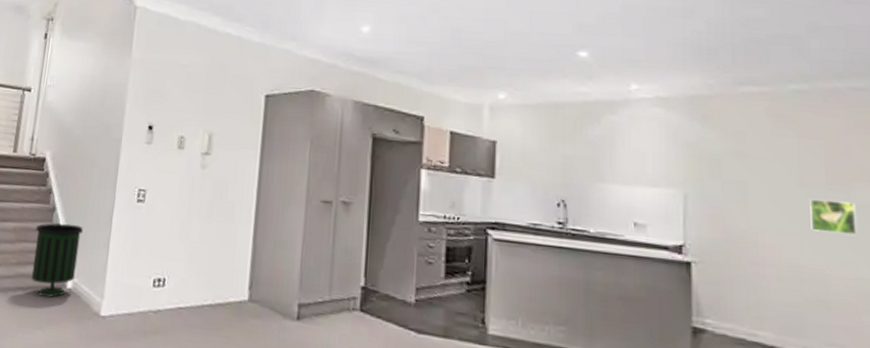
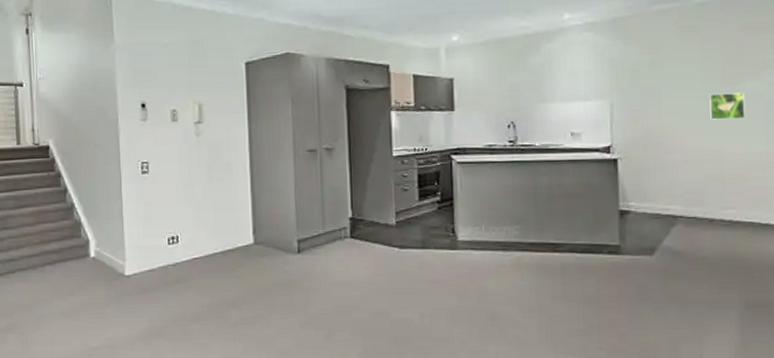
trash can: present [31,223,84,298] -> none [51,201,97,267]

